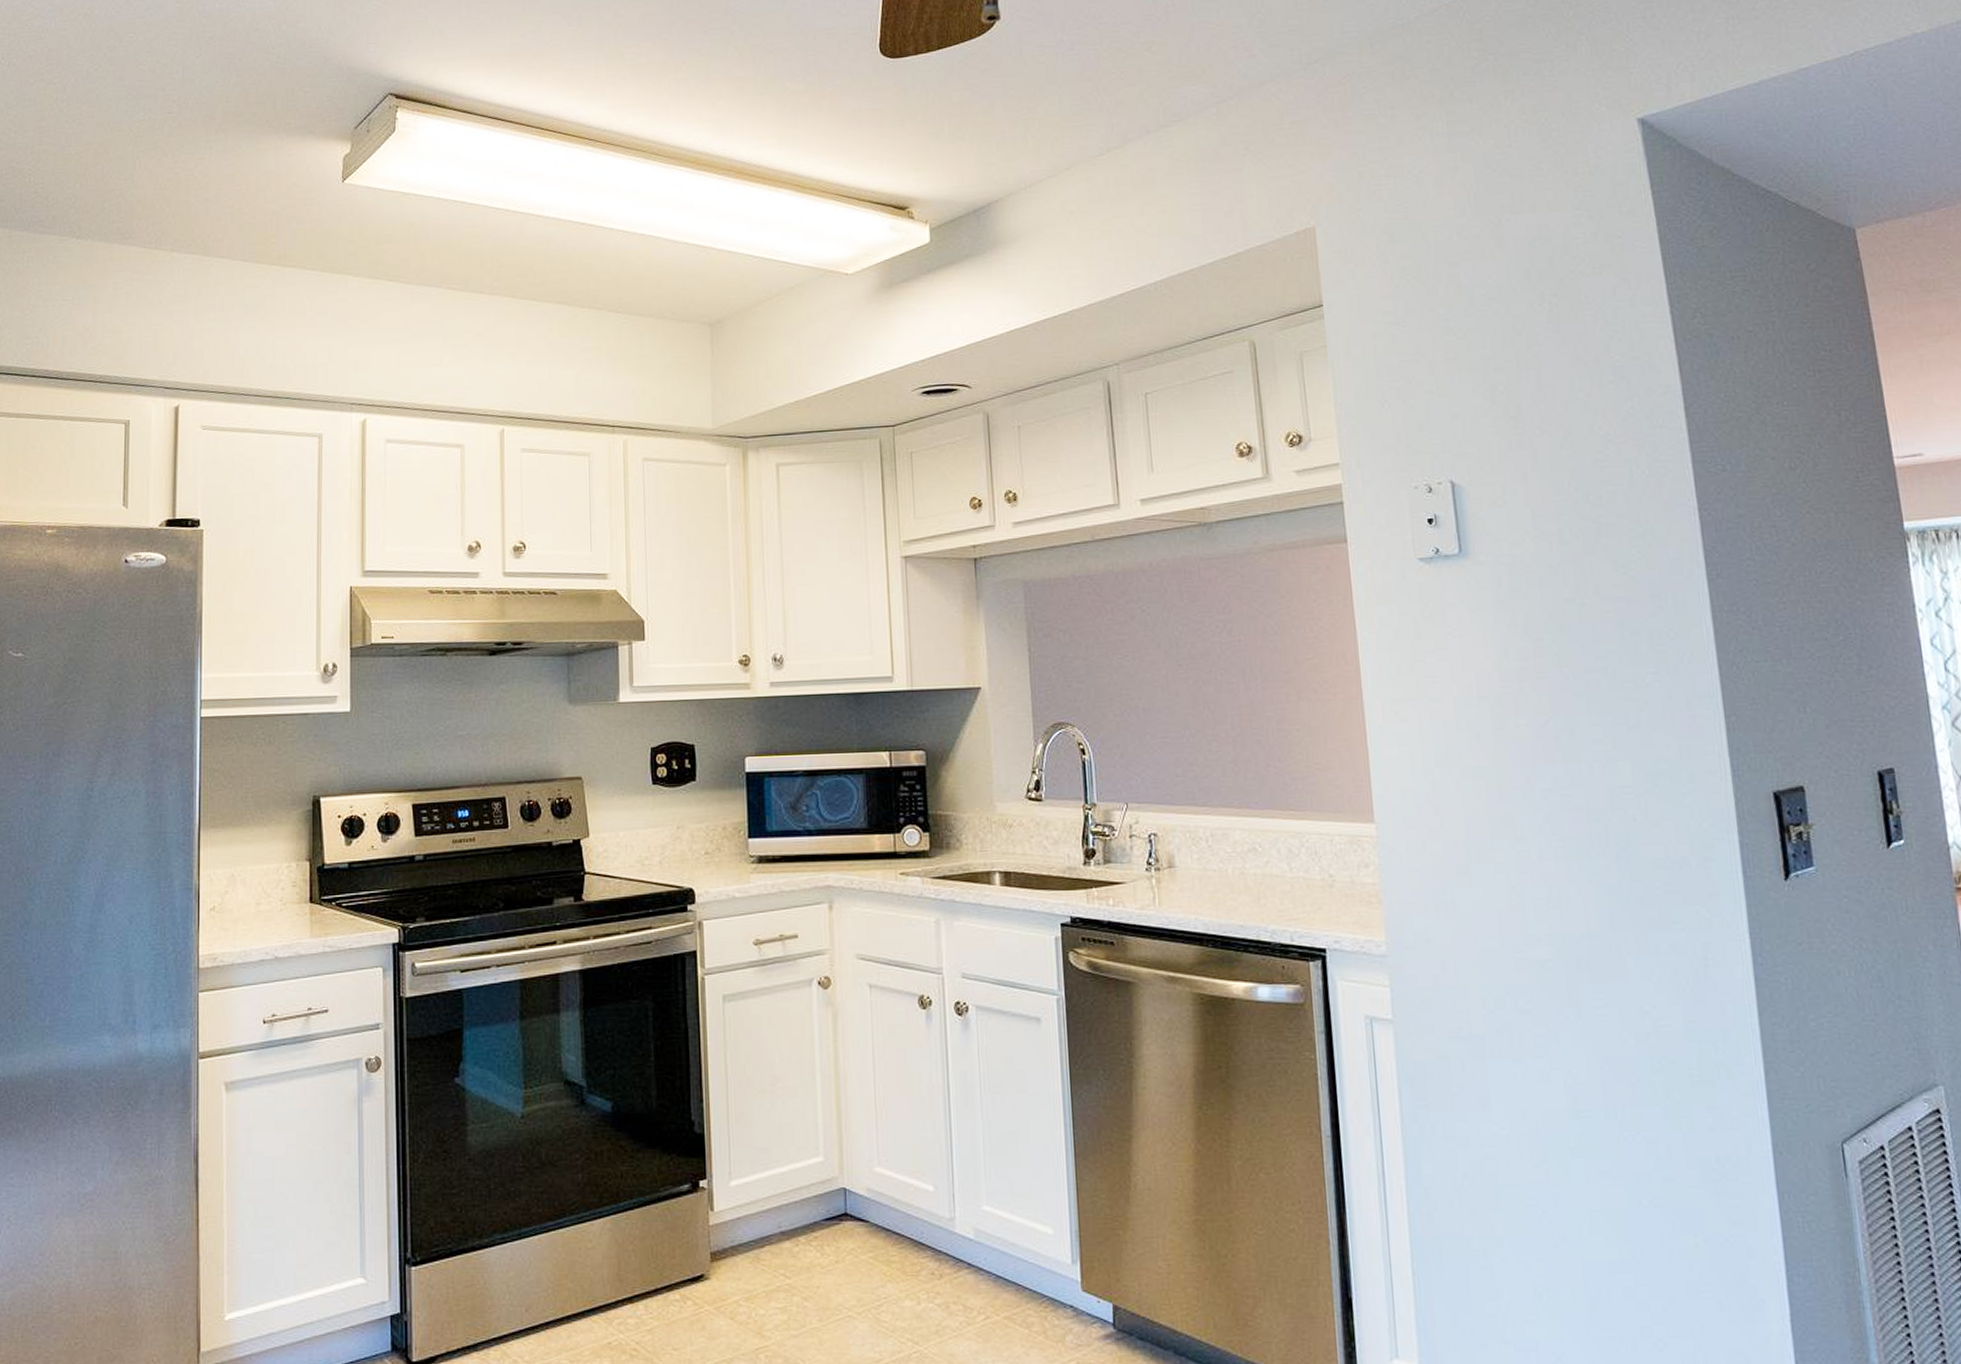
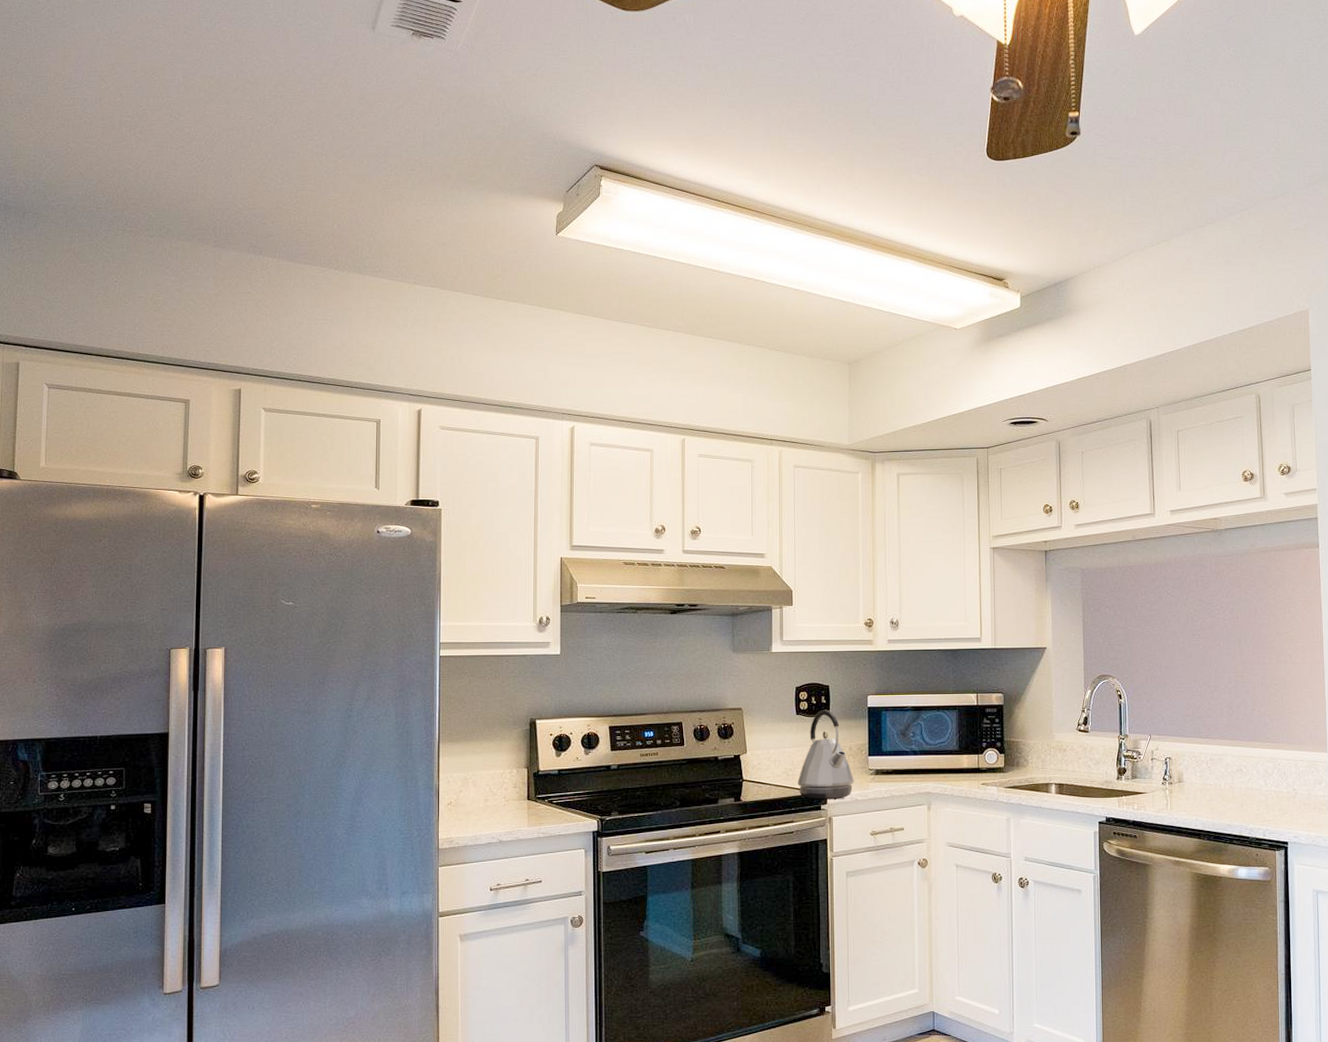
kettle: none [656,776,730,899] -> present [797,709,854,801]

